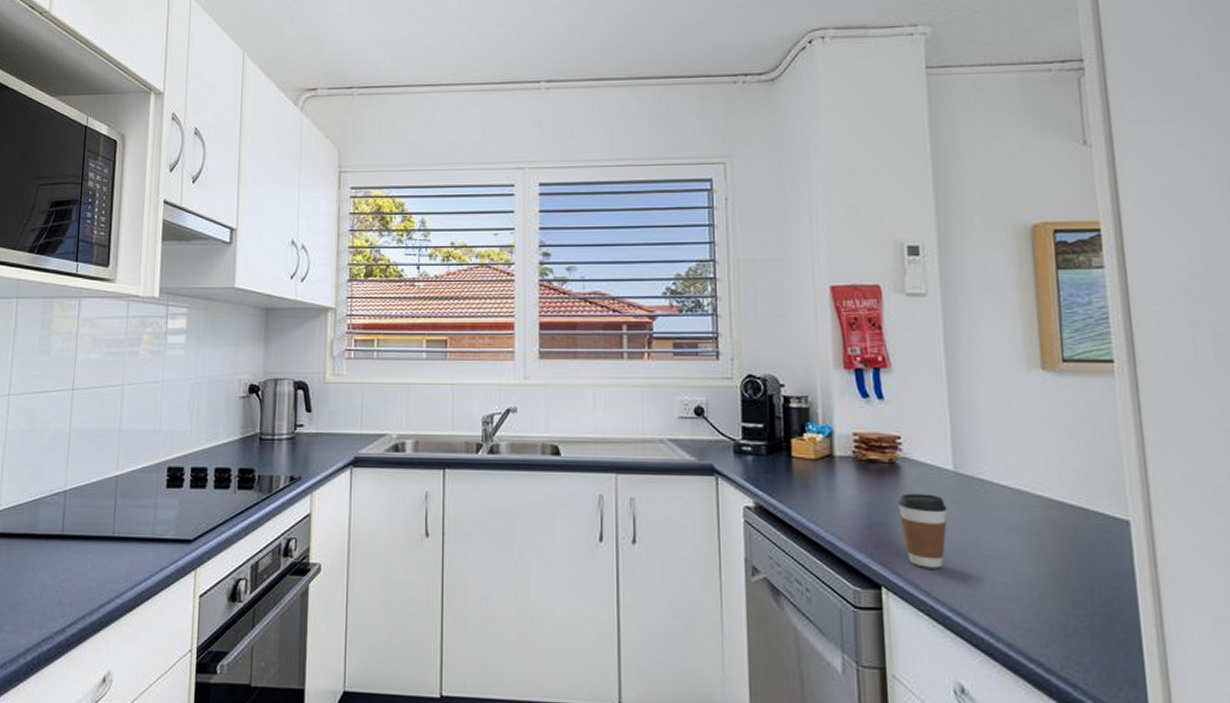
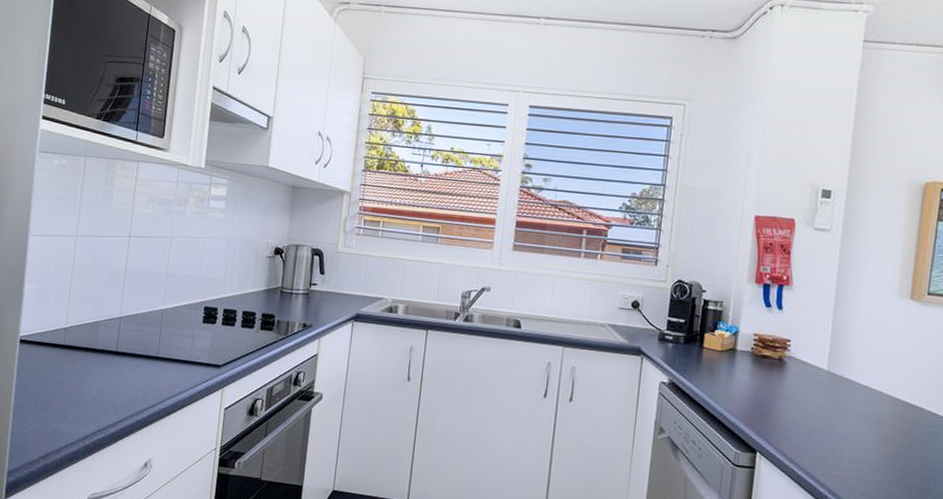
coffee cup: present [897,493,948,568] -> none [779,384,818,442]

